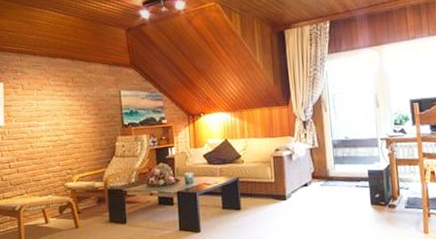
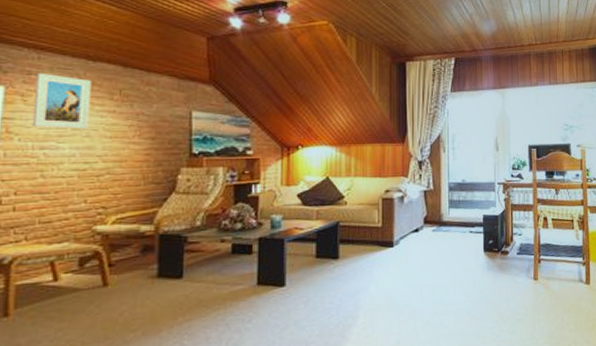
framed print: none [20,70,55,111] -> present [32,72,91,129]

